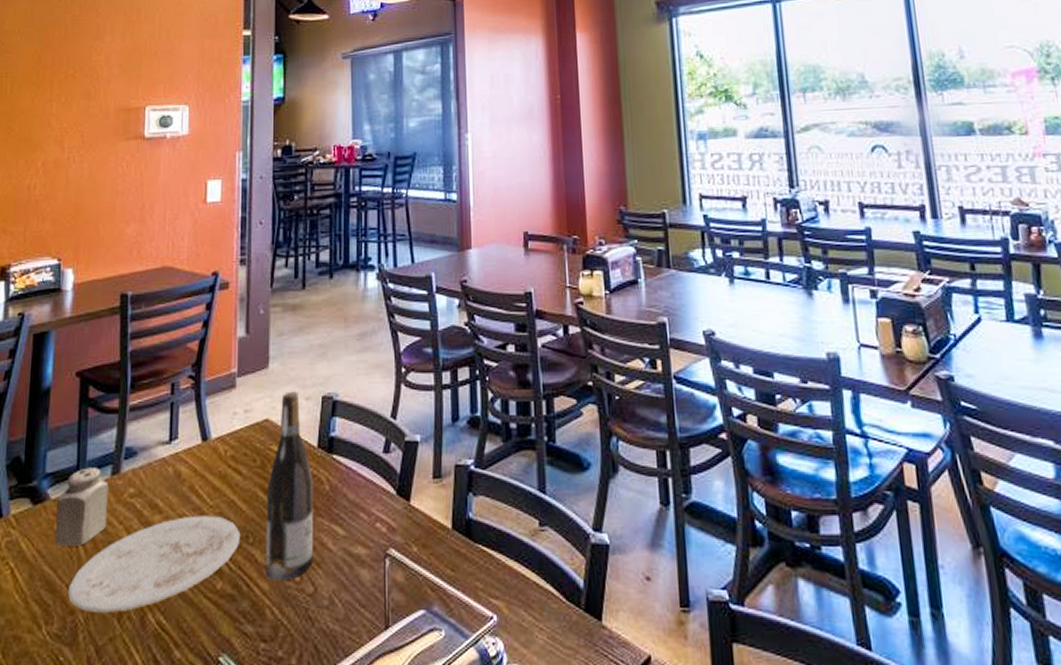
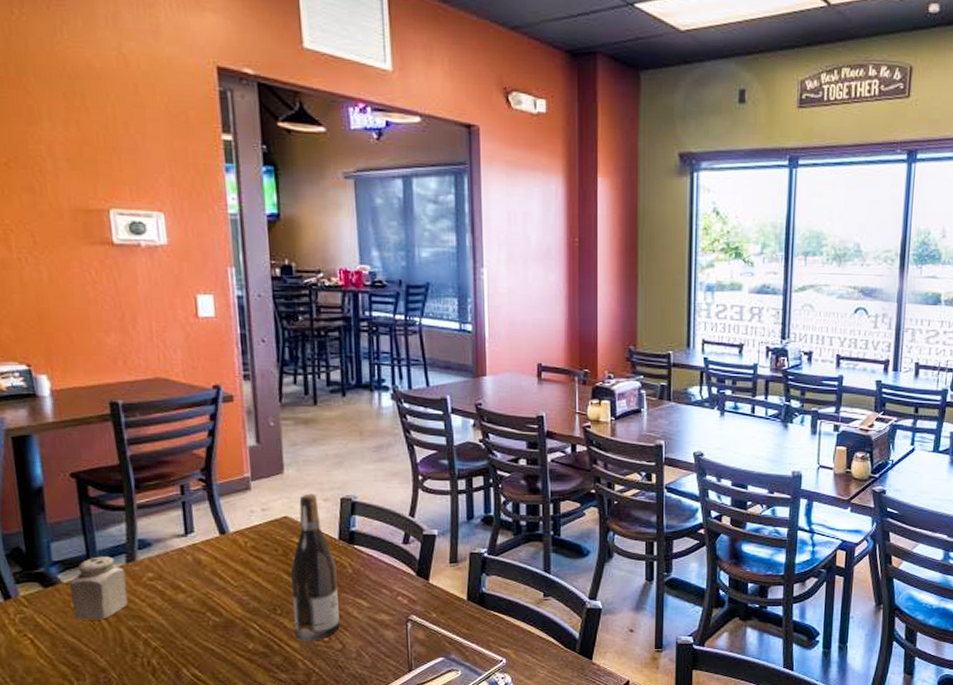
plate: present [68,515,241,613] -> none [96,593,268,670]

